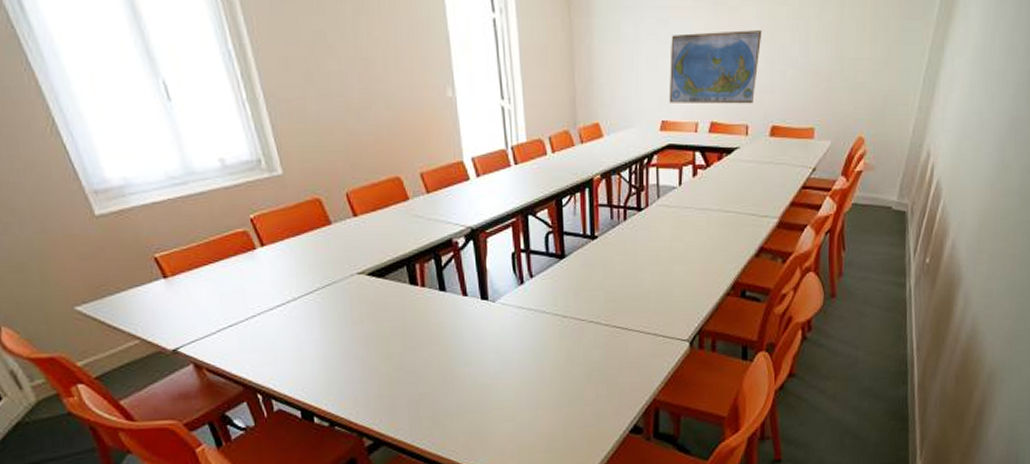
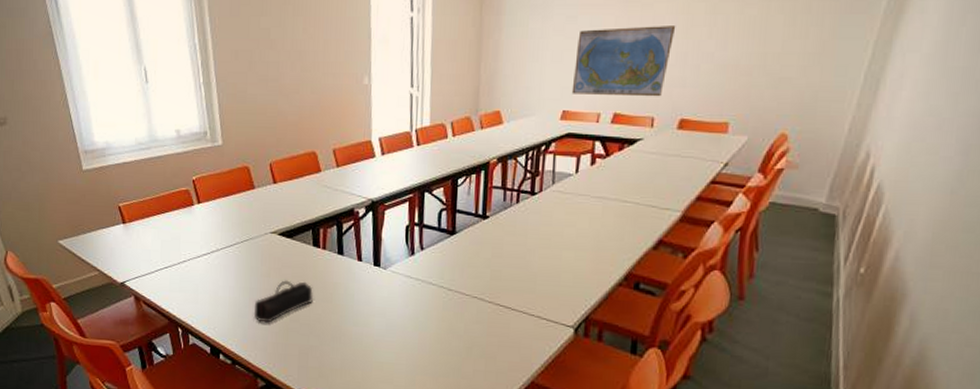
pencil case: none [348,324,418,376] -> present [253,280,314,323]

